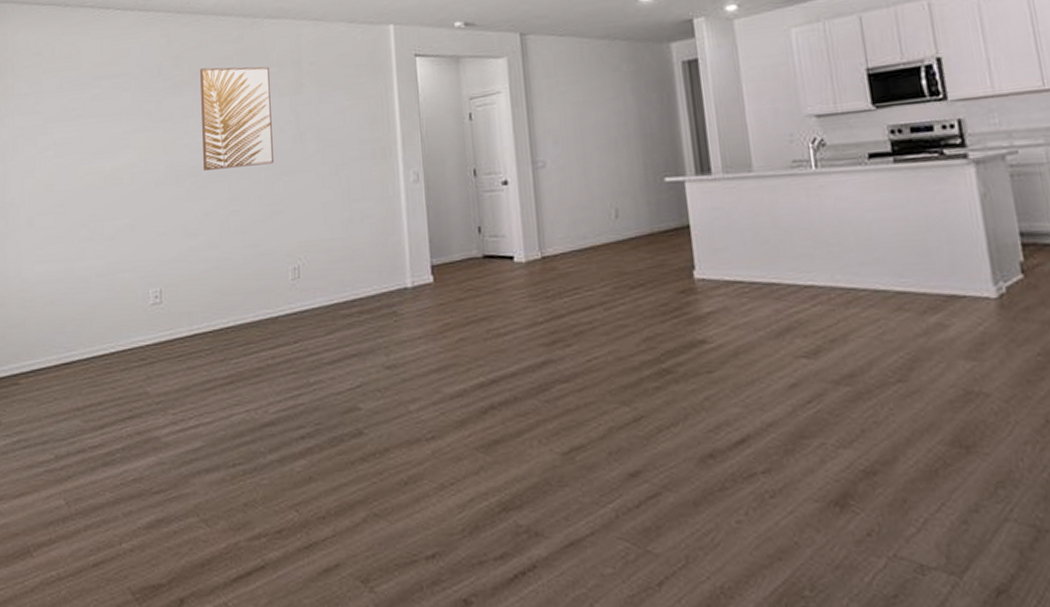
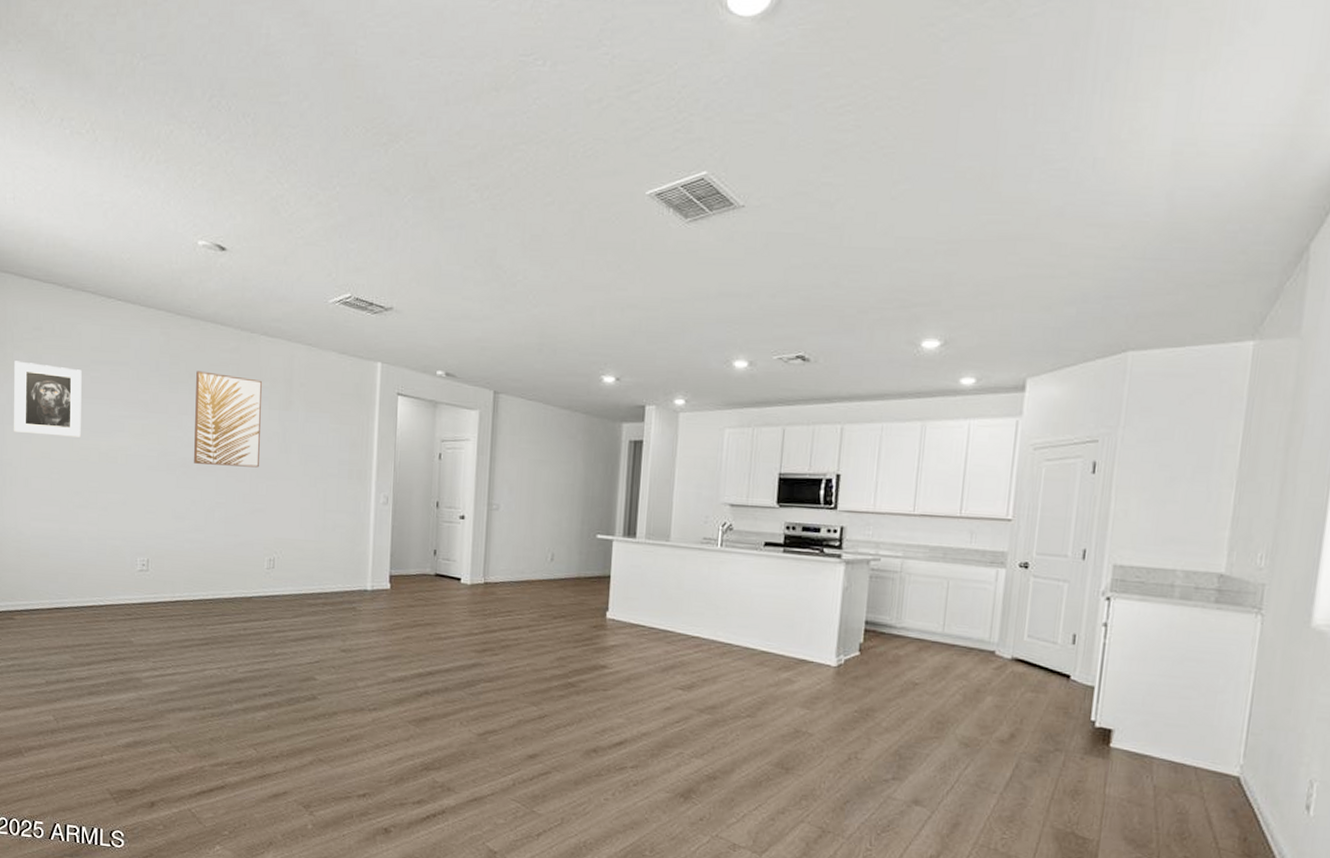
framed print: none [15,89,84,168] -> present [14,361,82,438]

